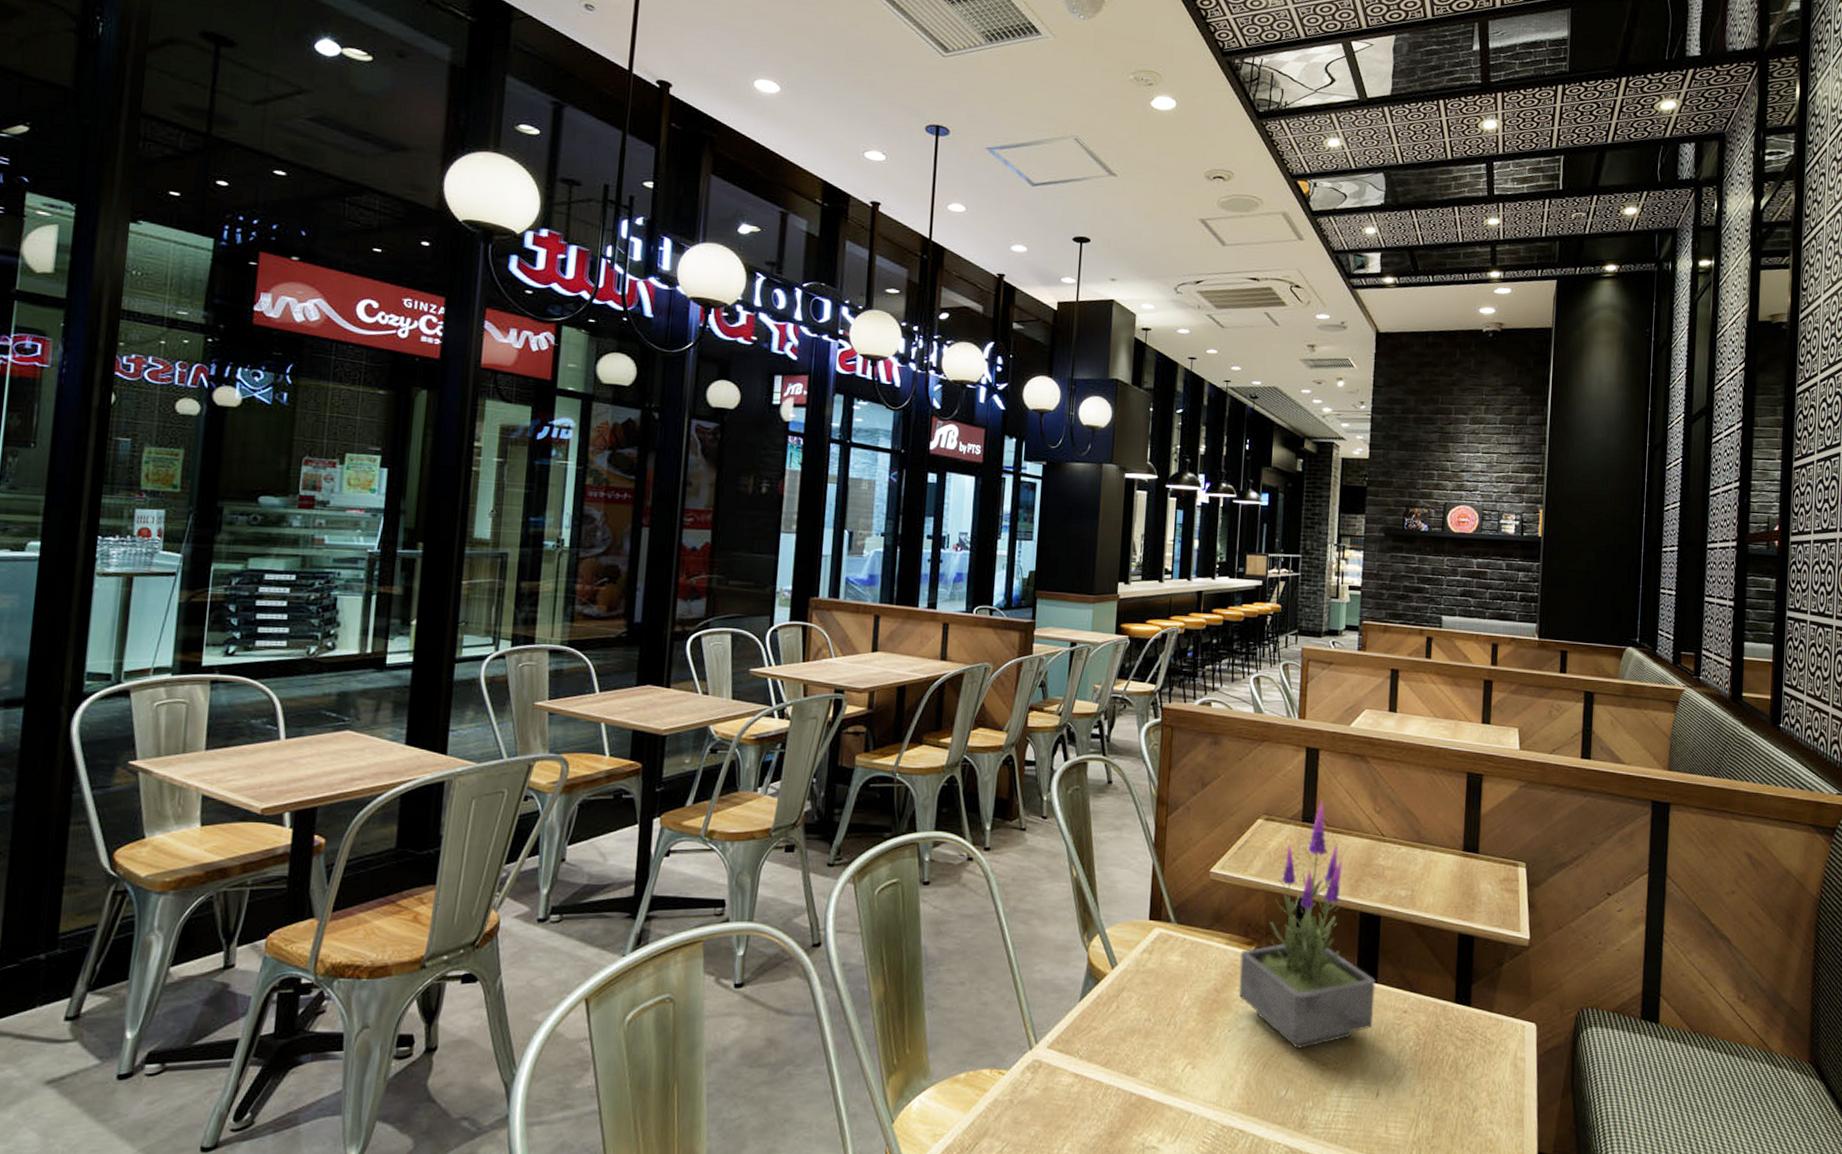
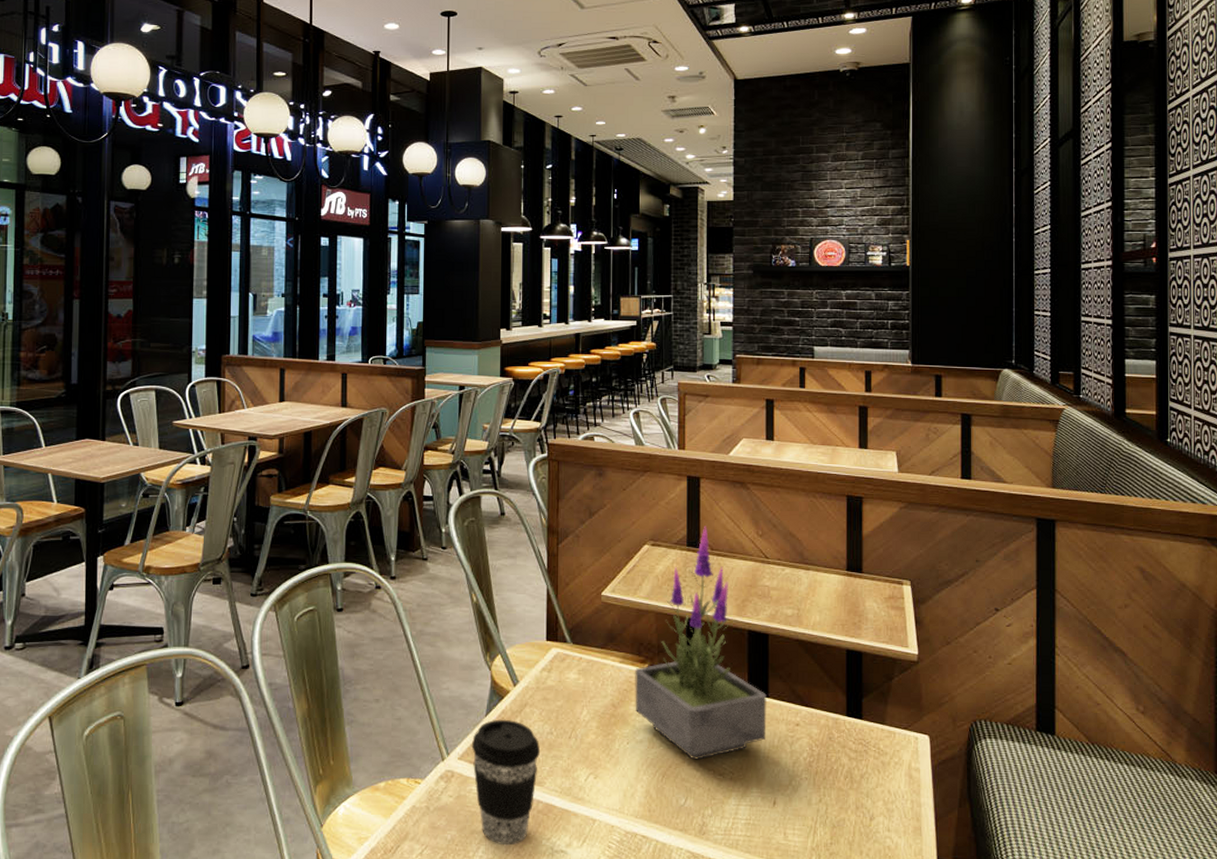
coffee cup: none [1062,1004,1137,1142] -> present [471,719,541,846]

